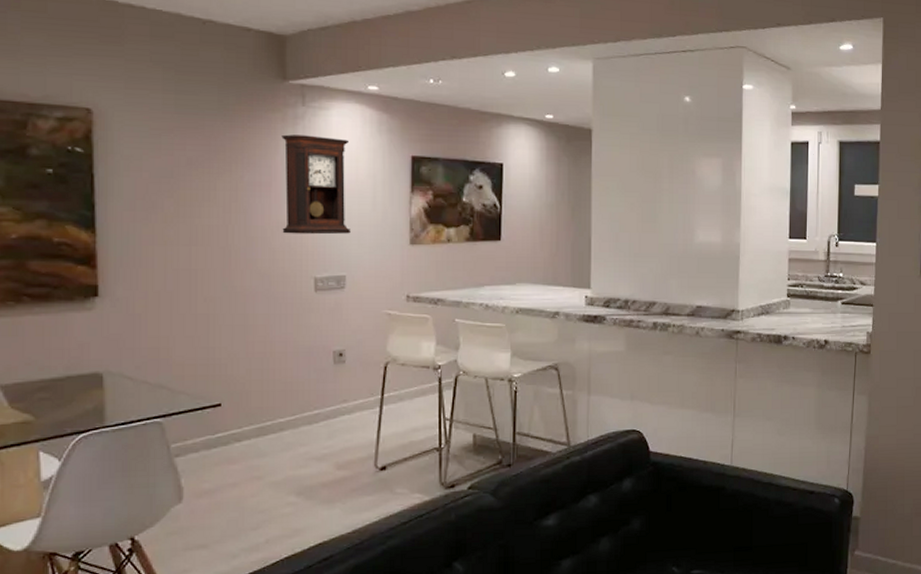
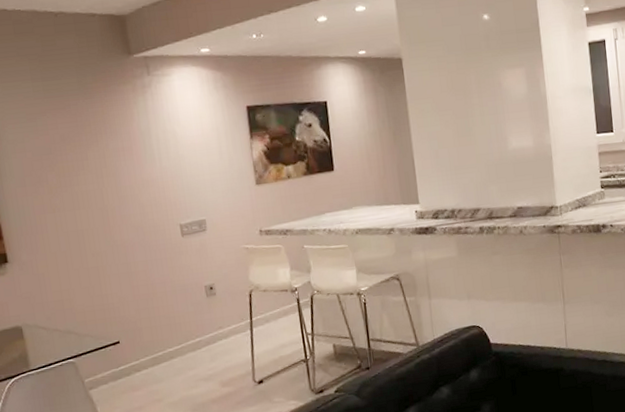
pendulum clock: present [281,134,351,235] -> none [134,99,204,190]

